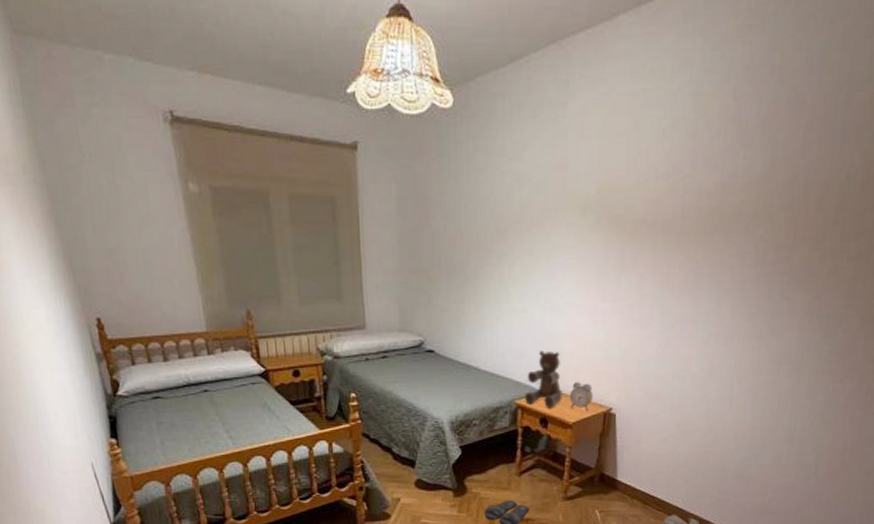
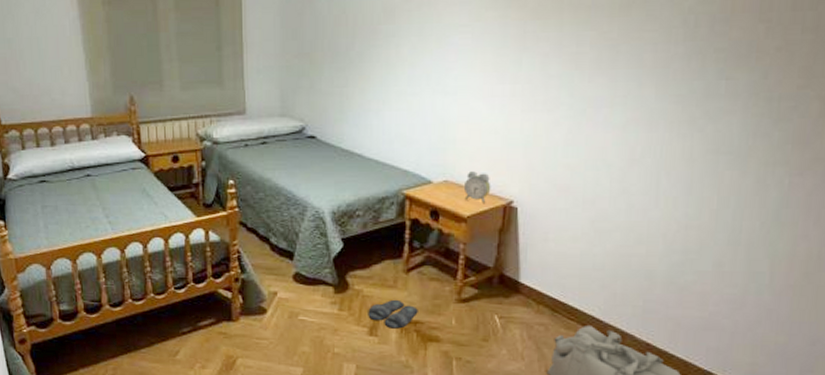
teddy bear: present [525,351,562,408] -> none [414,137,455,200]

